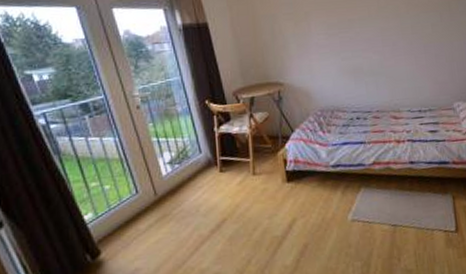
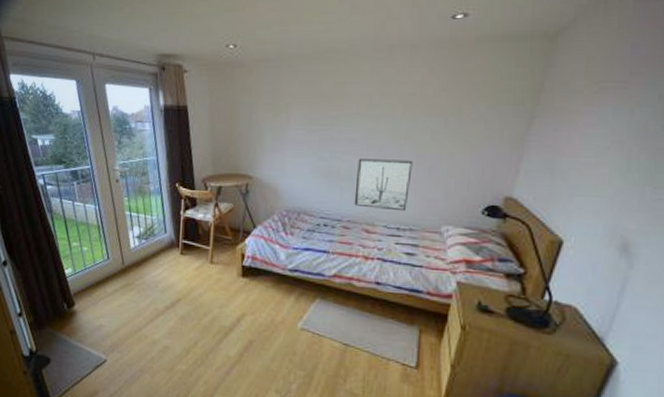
wall art: none [377,51,424,97] -> present [354,159,413,212]

